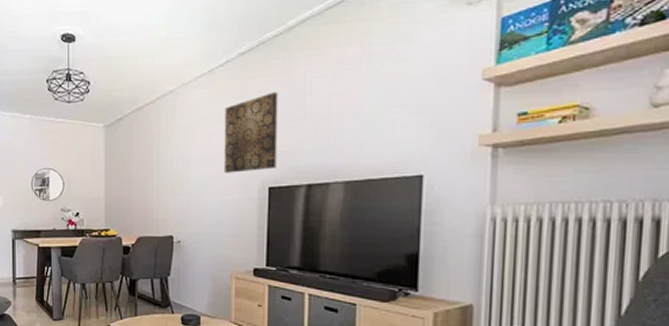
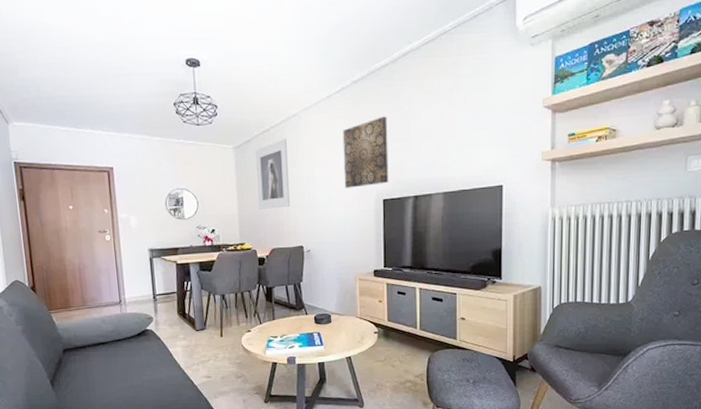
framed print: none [127,117,162,193] -> present [256,139,291,209]

